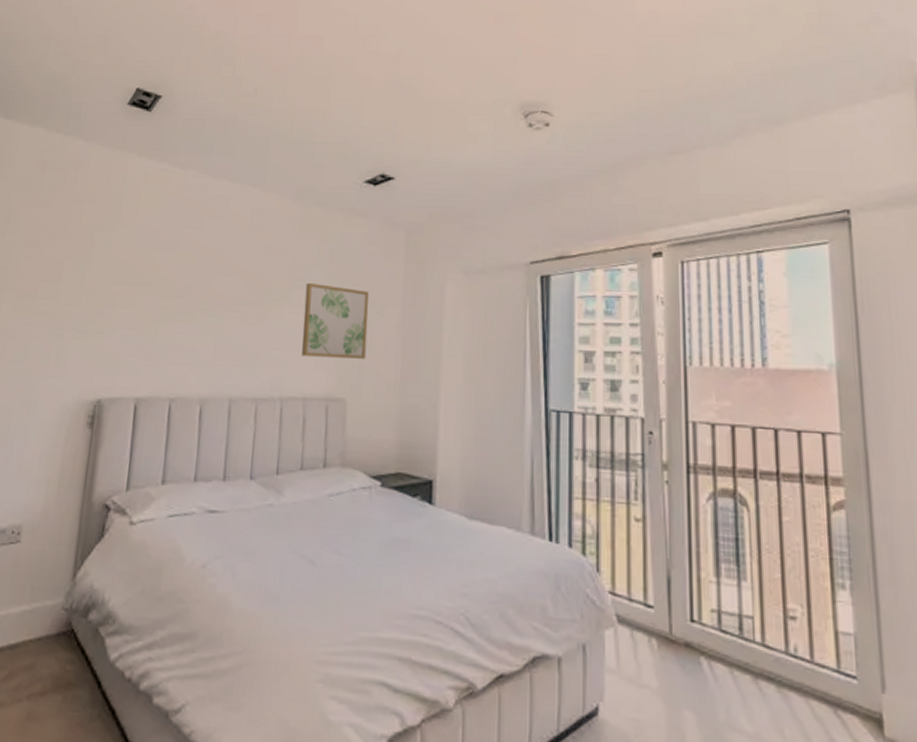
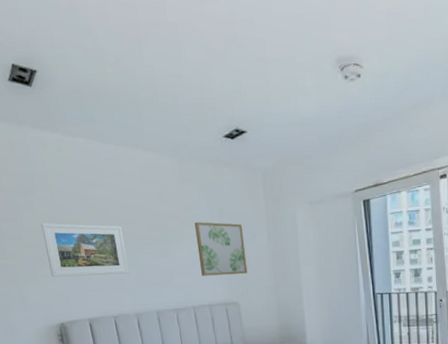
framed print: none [105,266,213,342] -> present [41,223,129,277]

